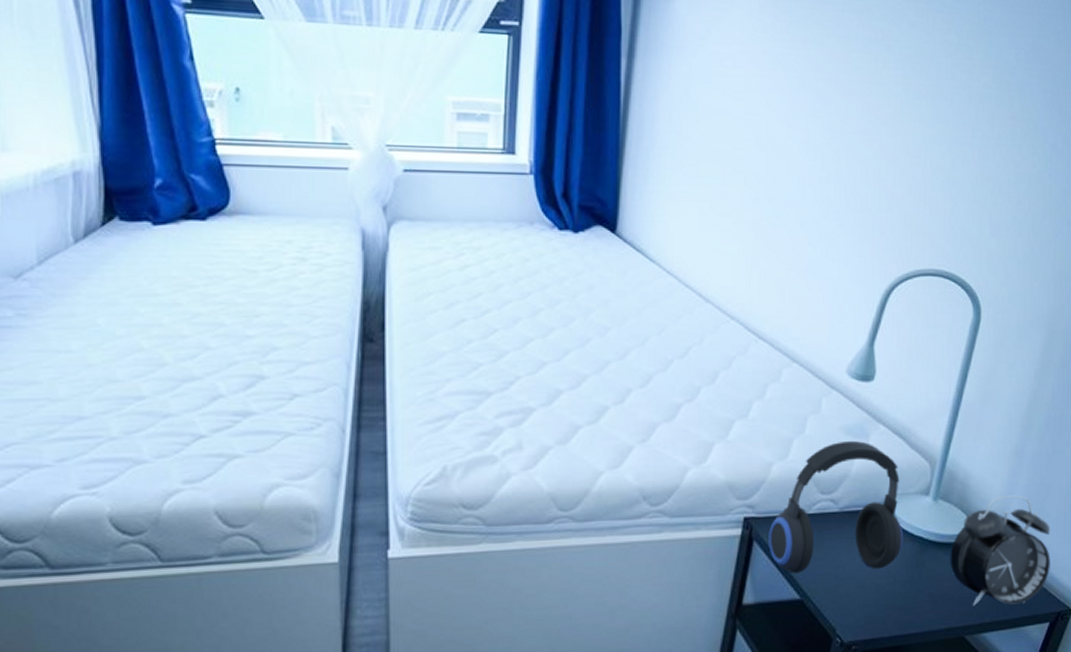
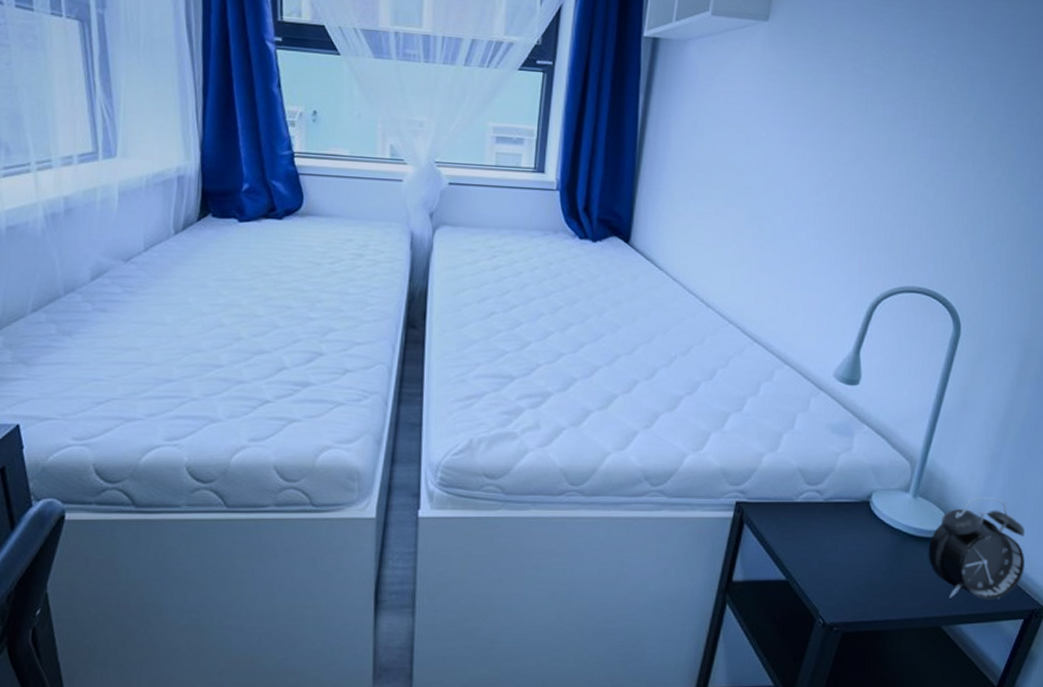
headphones: present [769,440,904,574] -> none [758,437,884,558]

